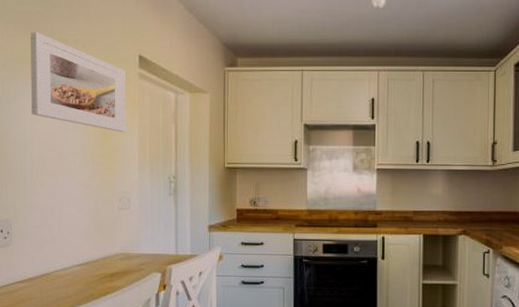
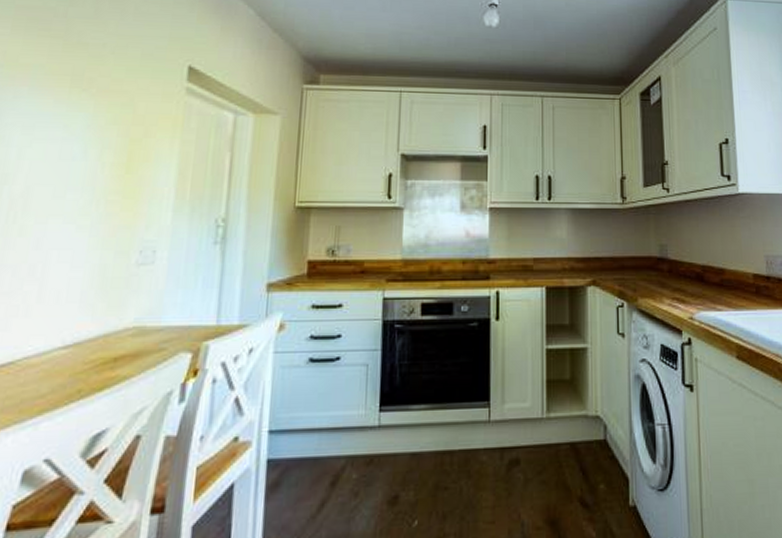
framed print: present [30,32,126,132] -> none [20,31,168,161]

